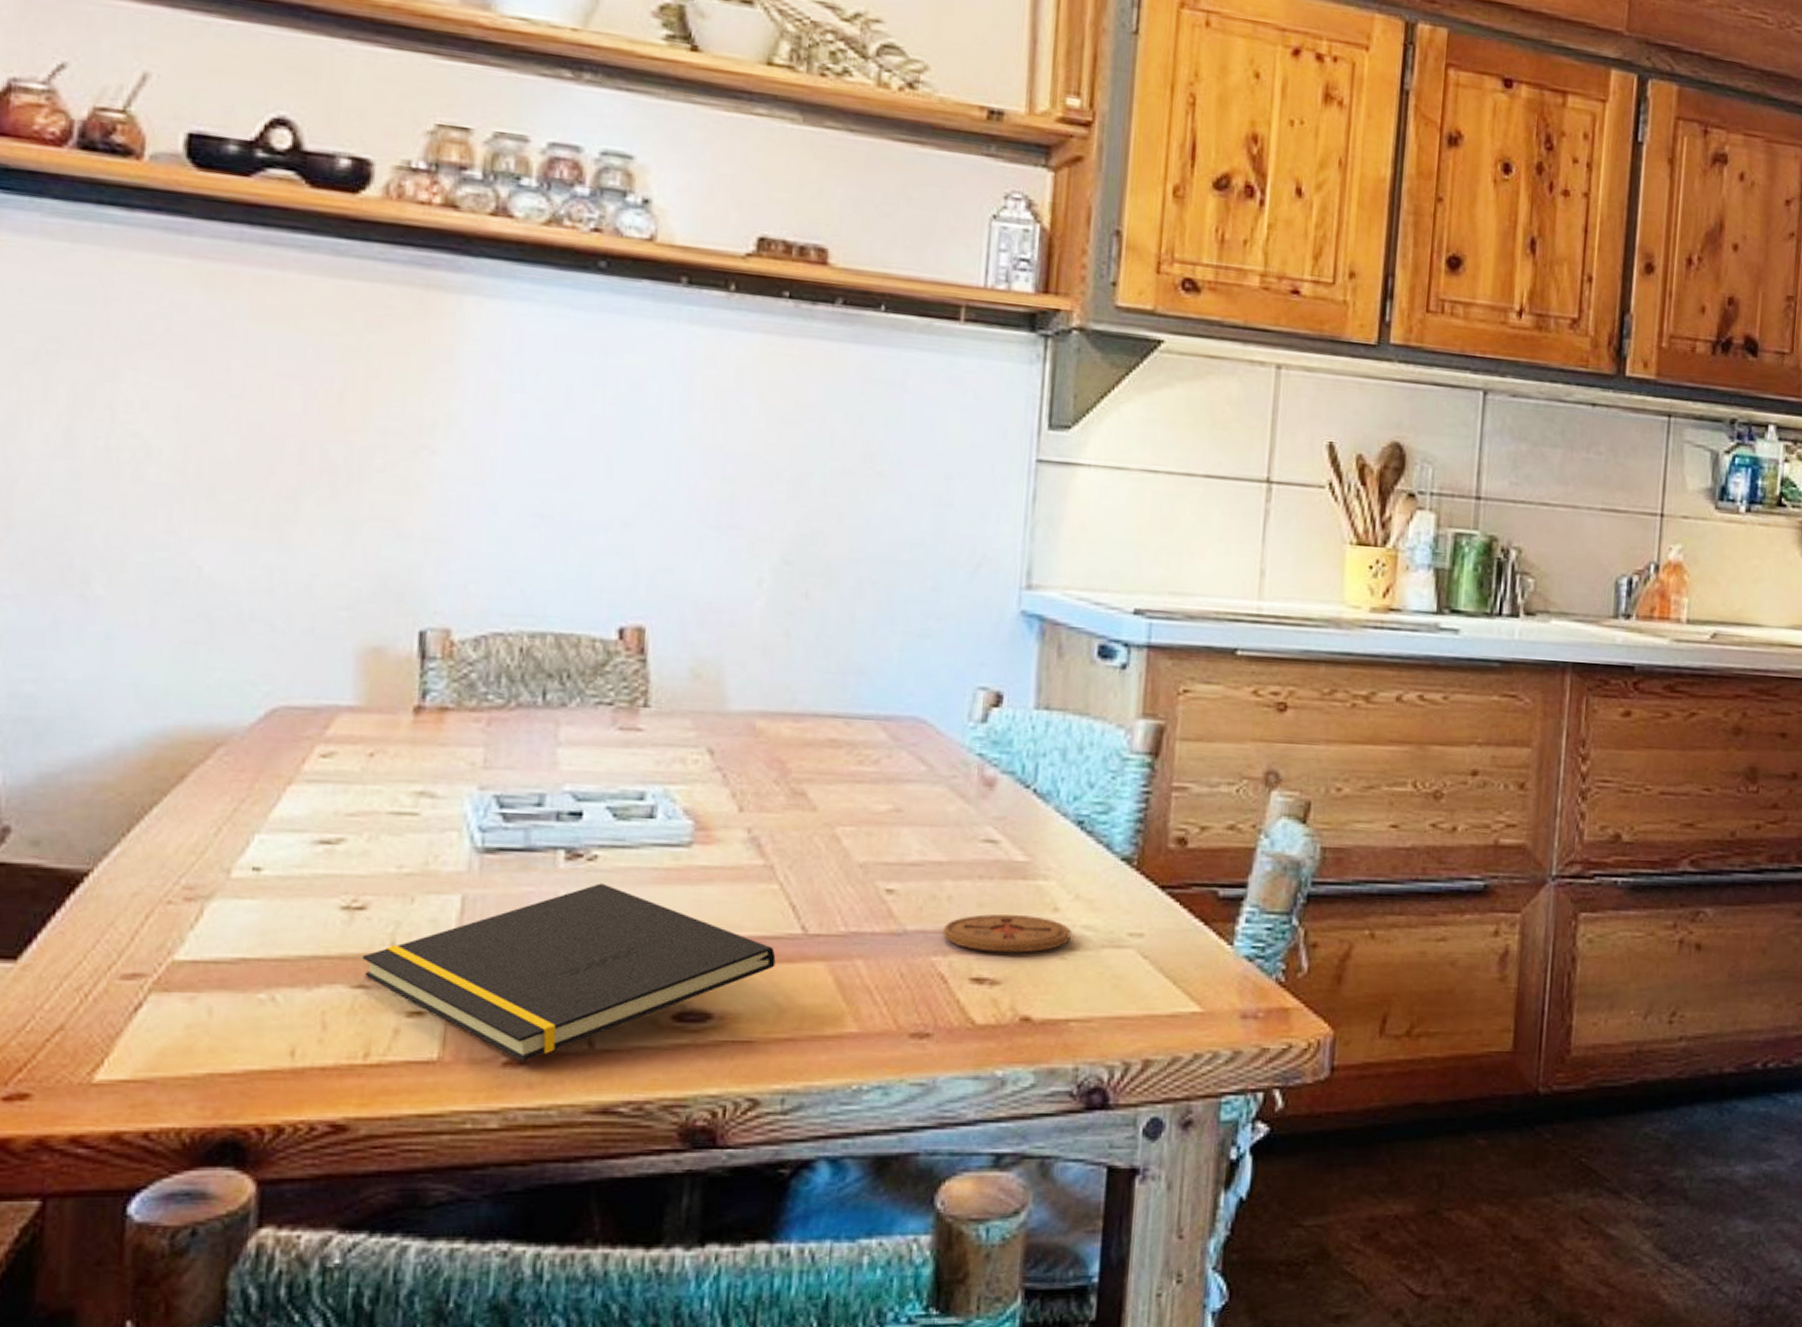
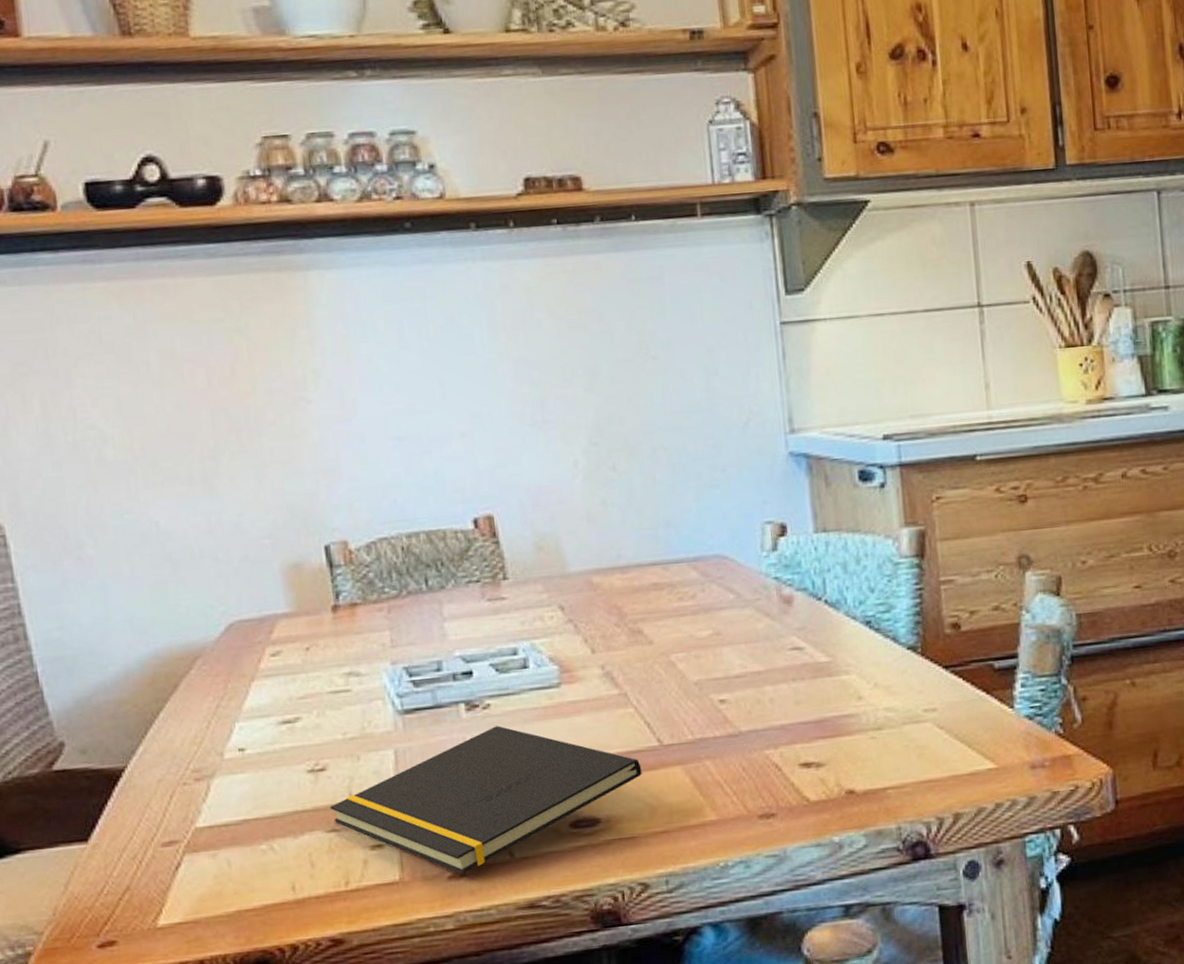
coaster: present [943,914,1071,953] -> none [770,705,876,741]

